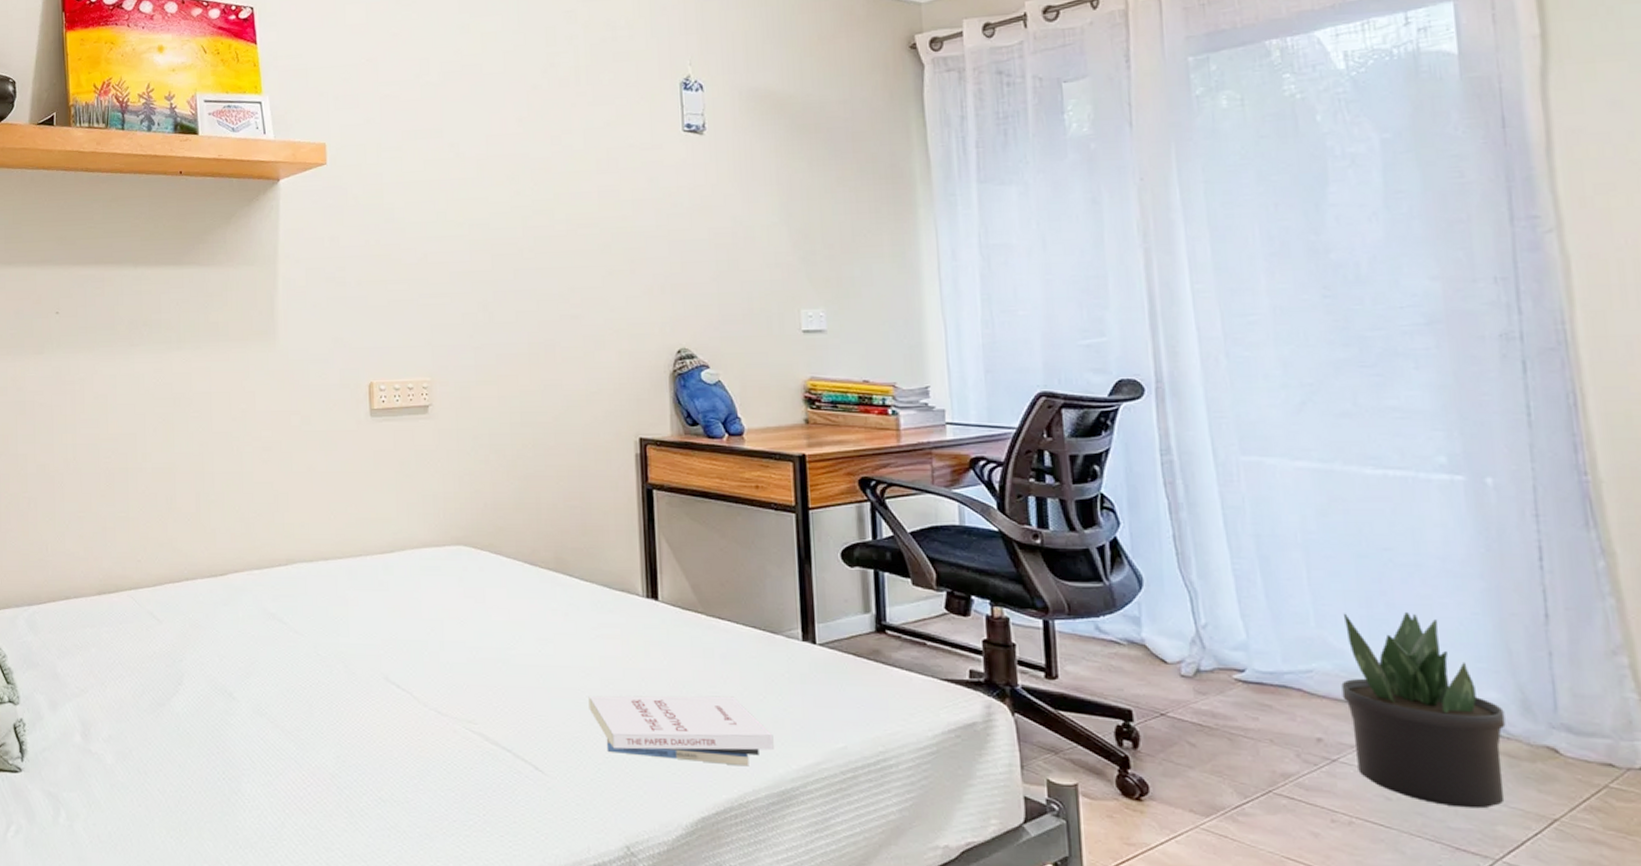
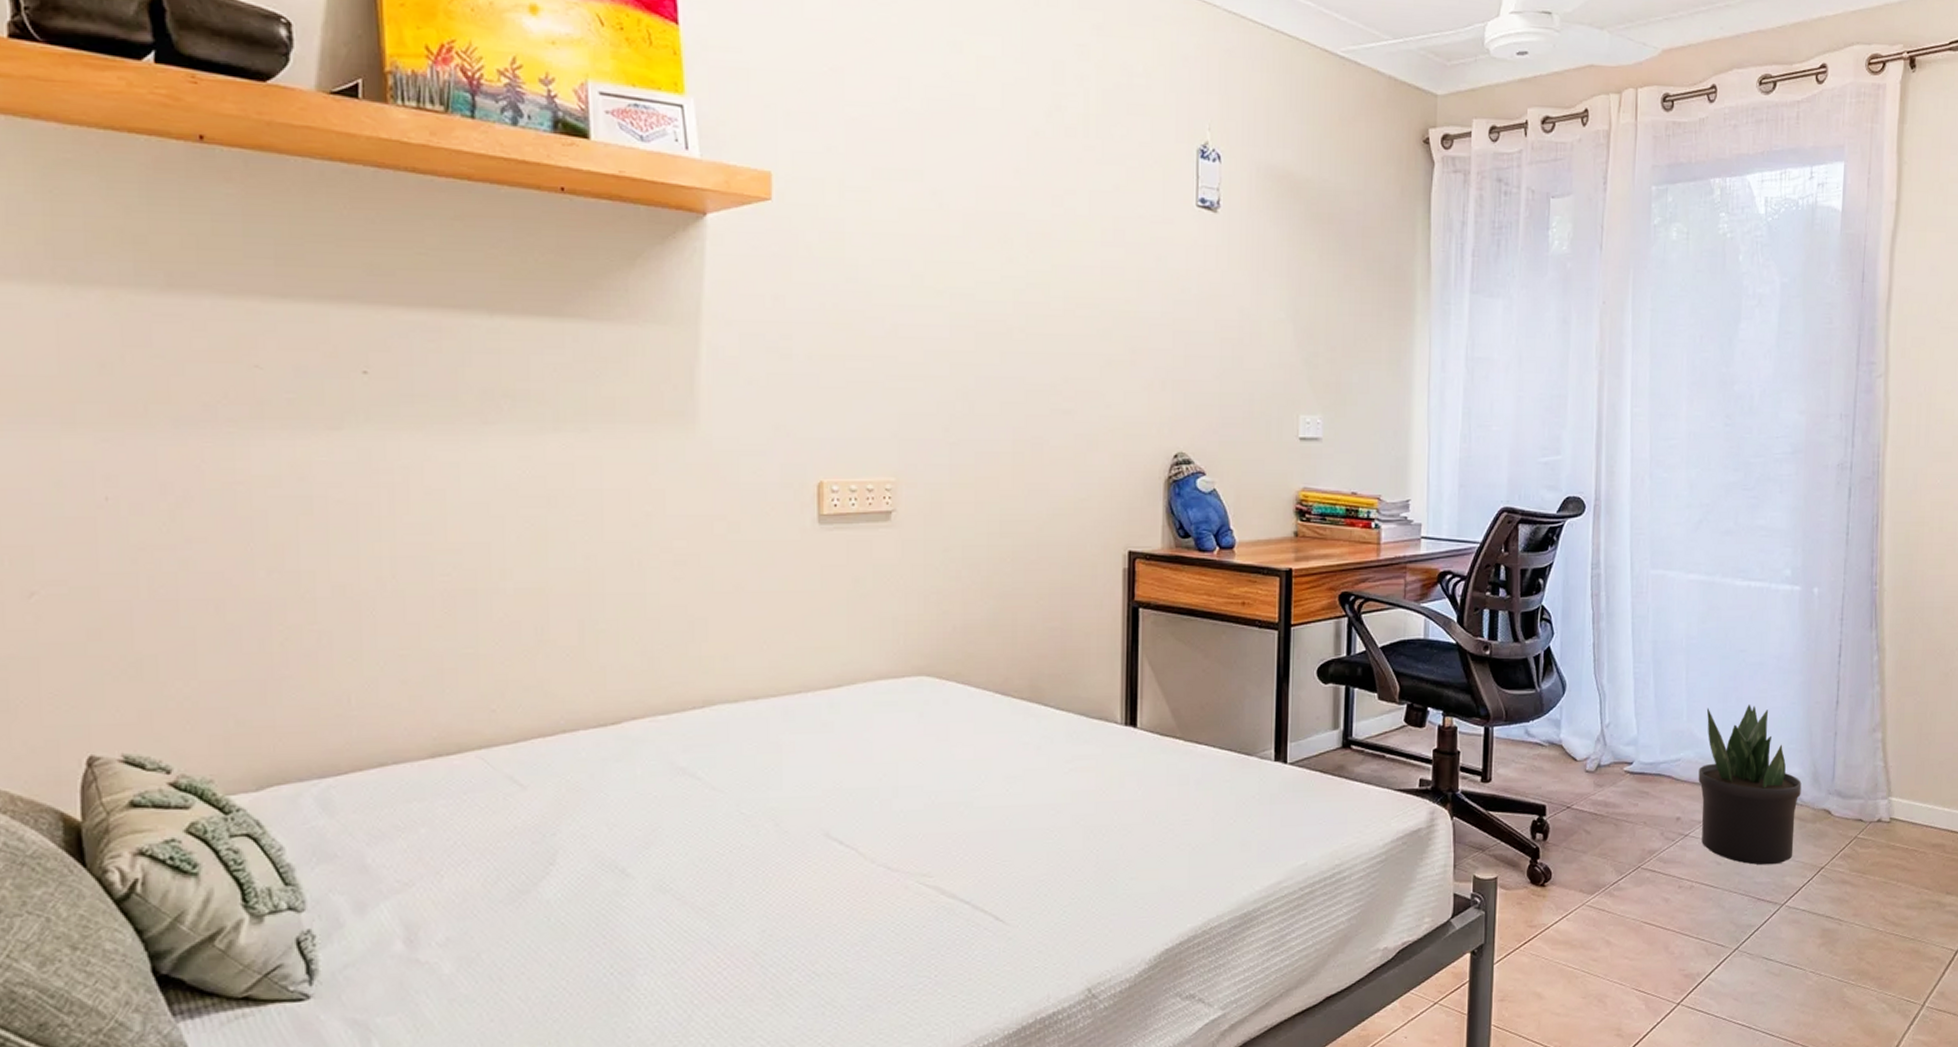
books: present [588,695,774,767] -> none [1057,823,1240,893]

